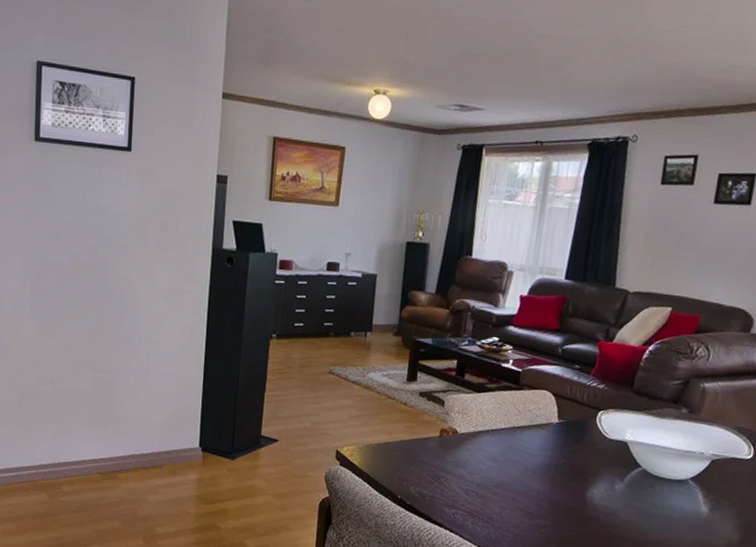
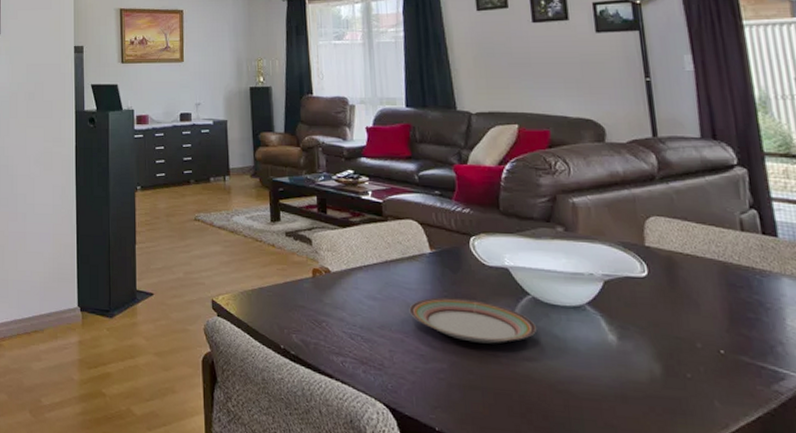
plate: none [526,463,640,508] -> present [409,297,536,344]

